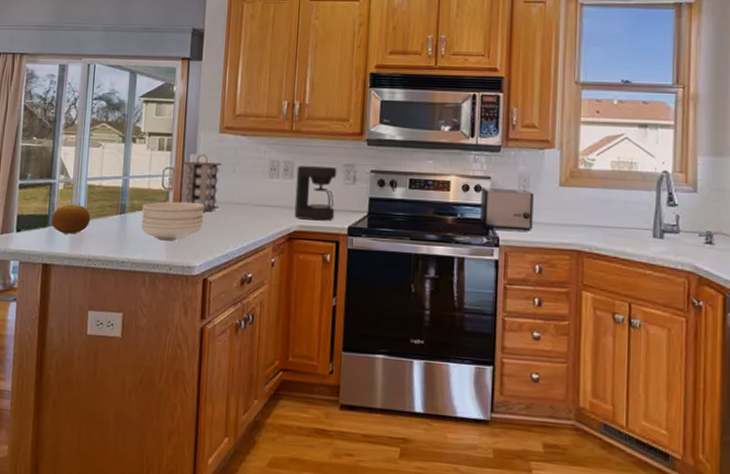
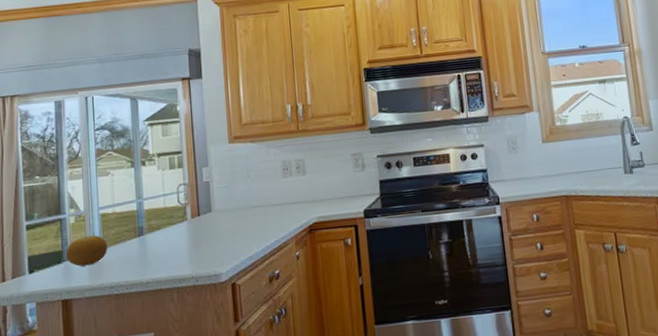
bowl: present [141,201,205,241] -> none [160,212,225,255]
spice rack: present [180,154,222,212] -> none [195,166,239,220]
coffee maker: present [294,165,337,221] -> none [308,158,350,211]
toaster: present [480,186,534,233] -> none [477,150,526,190]

